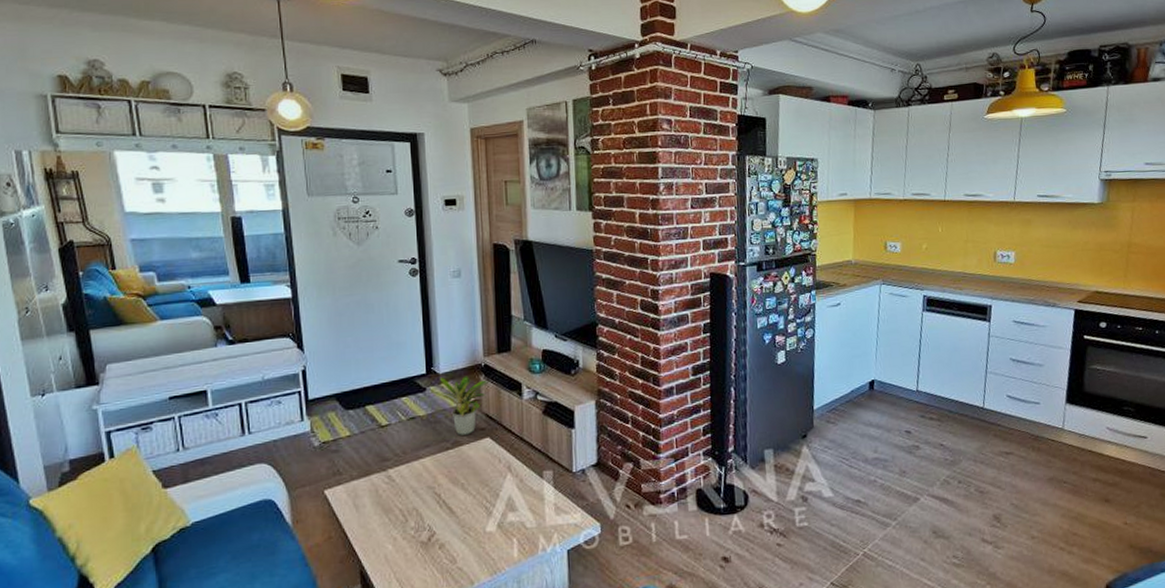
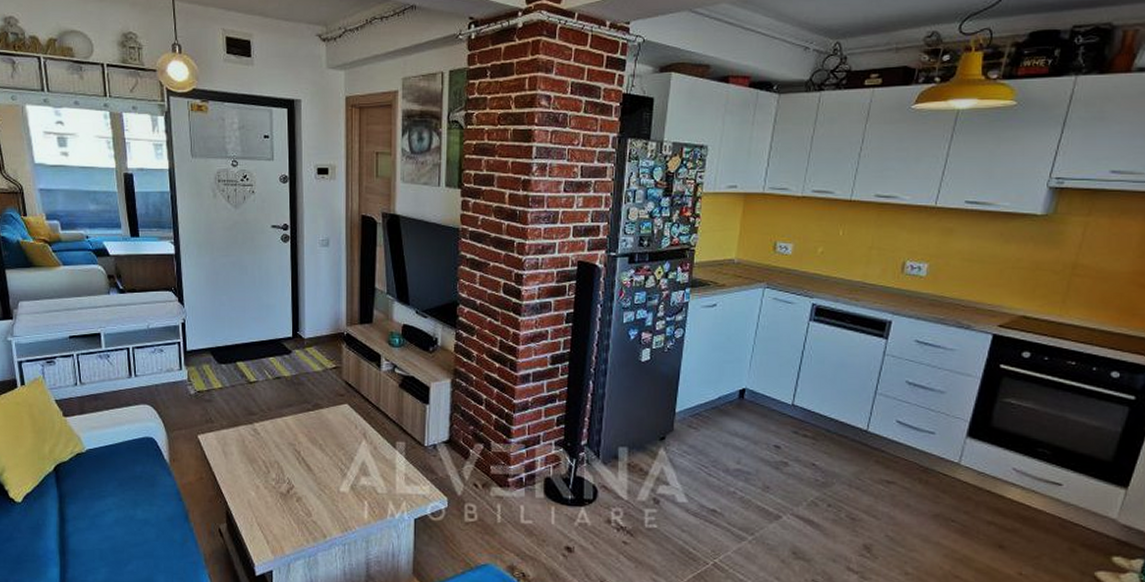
potted plant: present [429,376,490,435] -> none [295,342,351,399]

